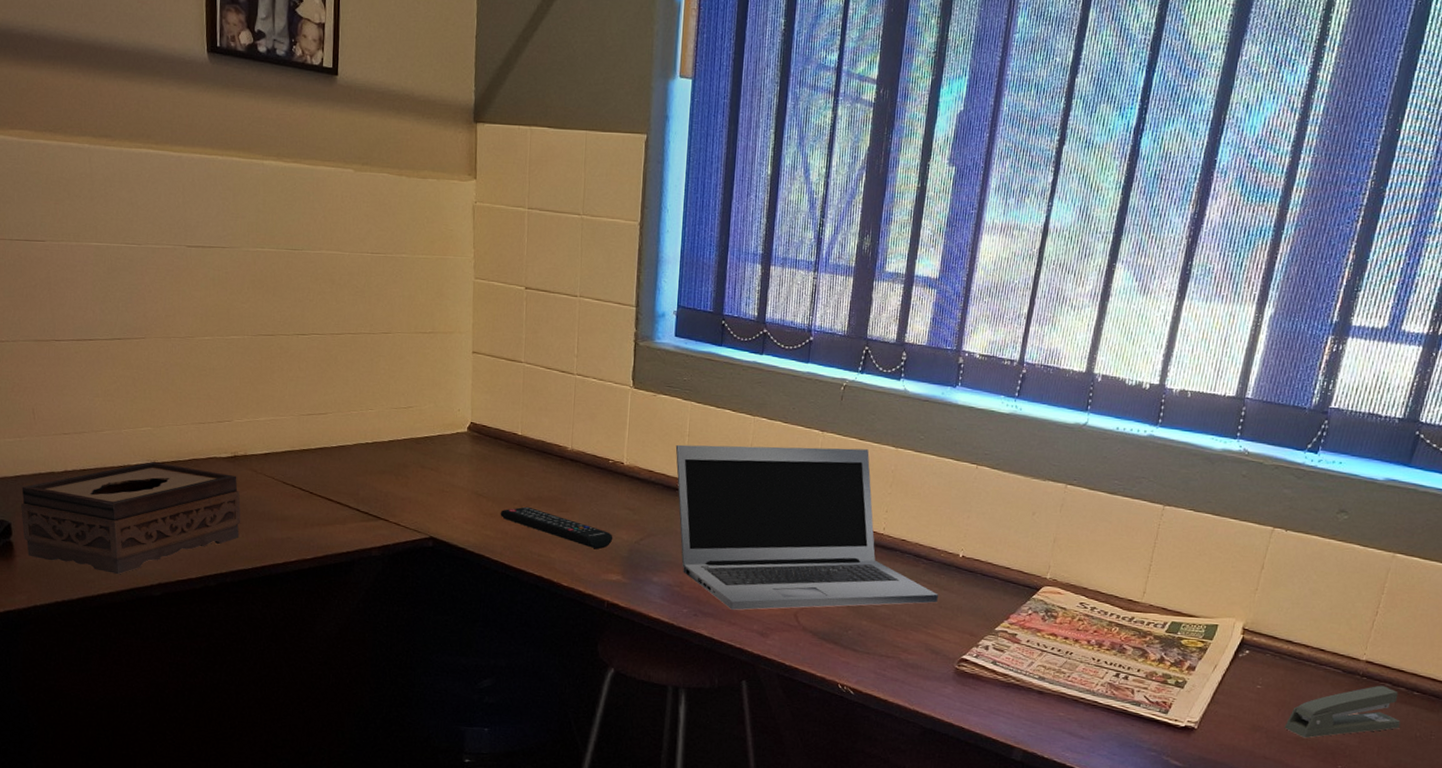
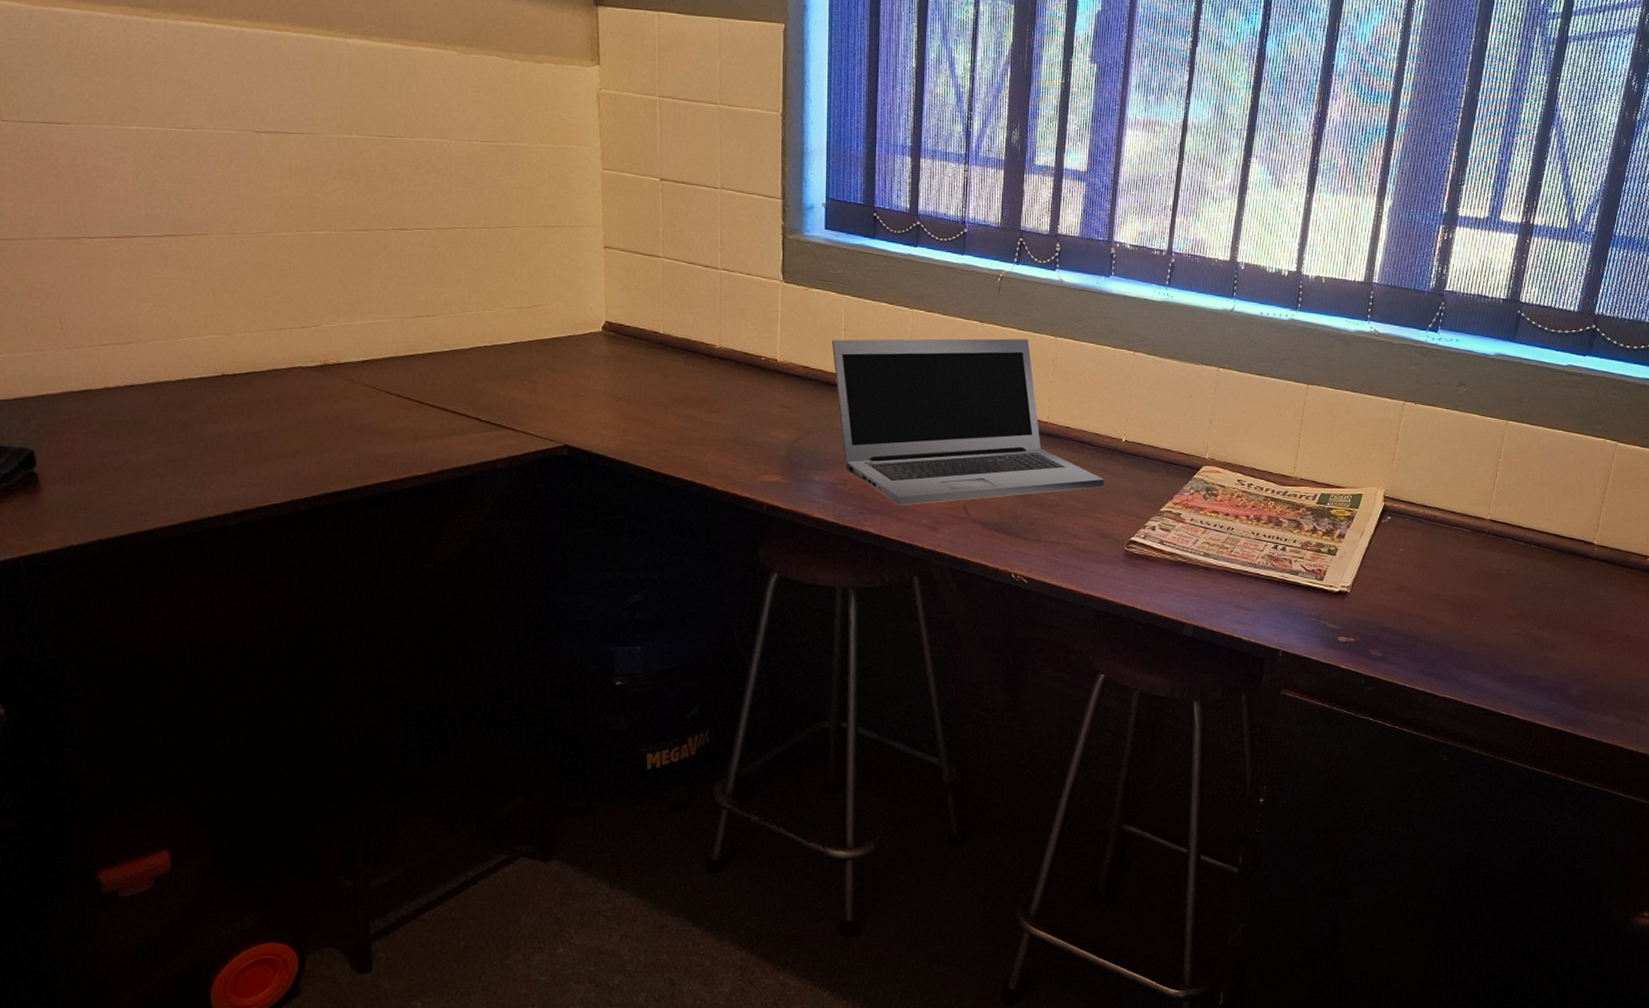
tissue box: present [20,462,241,575] -> none [46,374,336,505]
remote control: present [500,506,613,549] -> none [643,408,770,449]
stapler: present [1284,685,1401,738] -> none [1425,541,1522,594]

